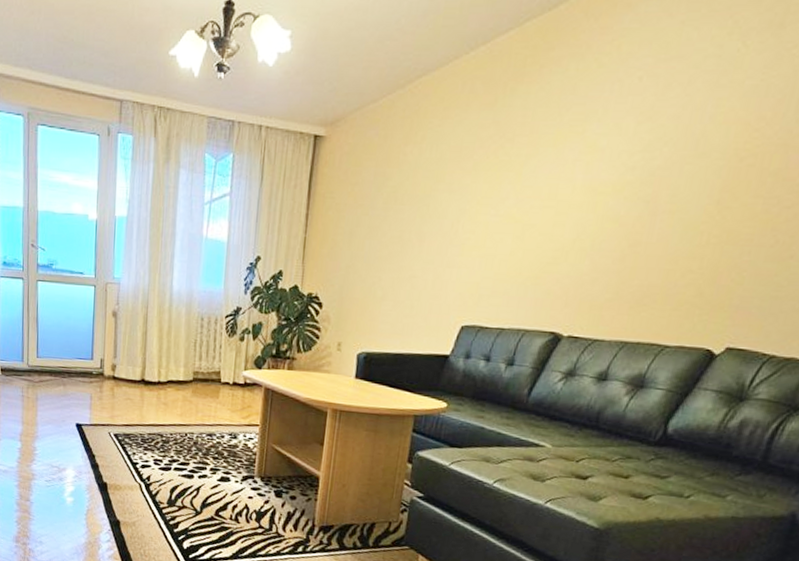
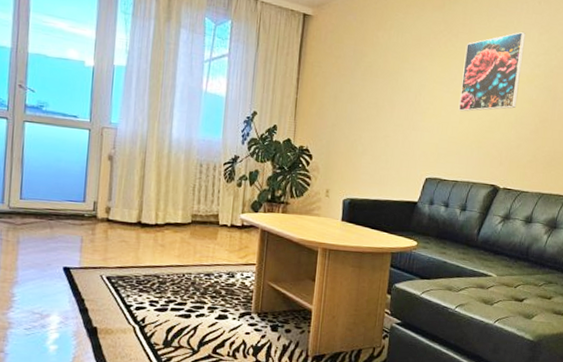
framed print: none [509,123,615,240] -> present [458,31,526,112]

